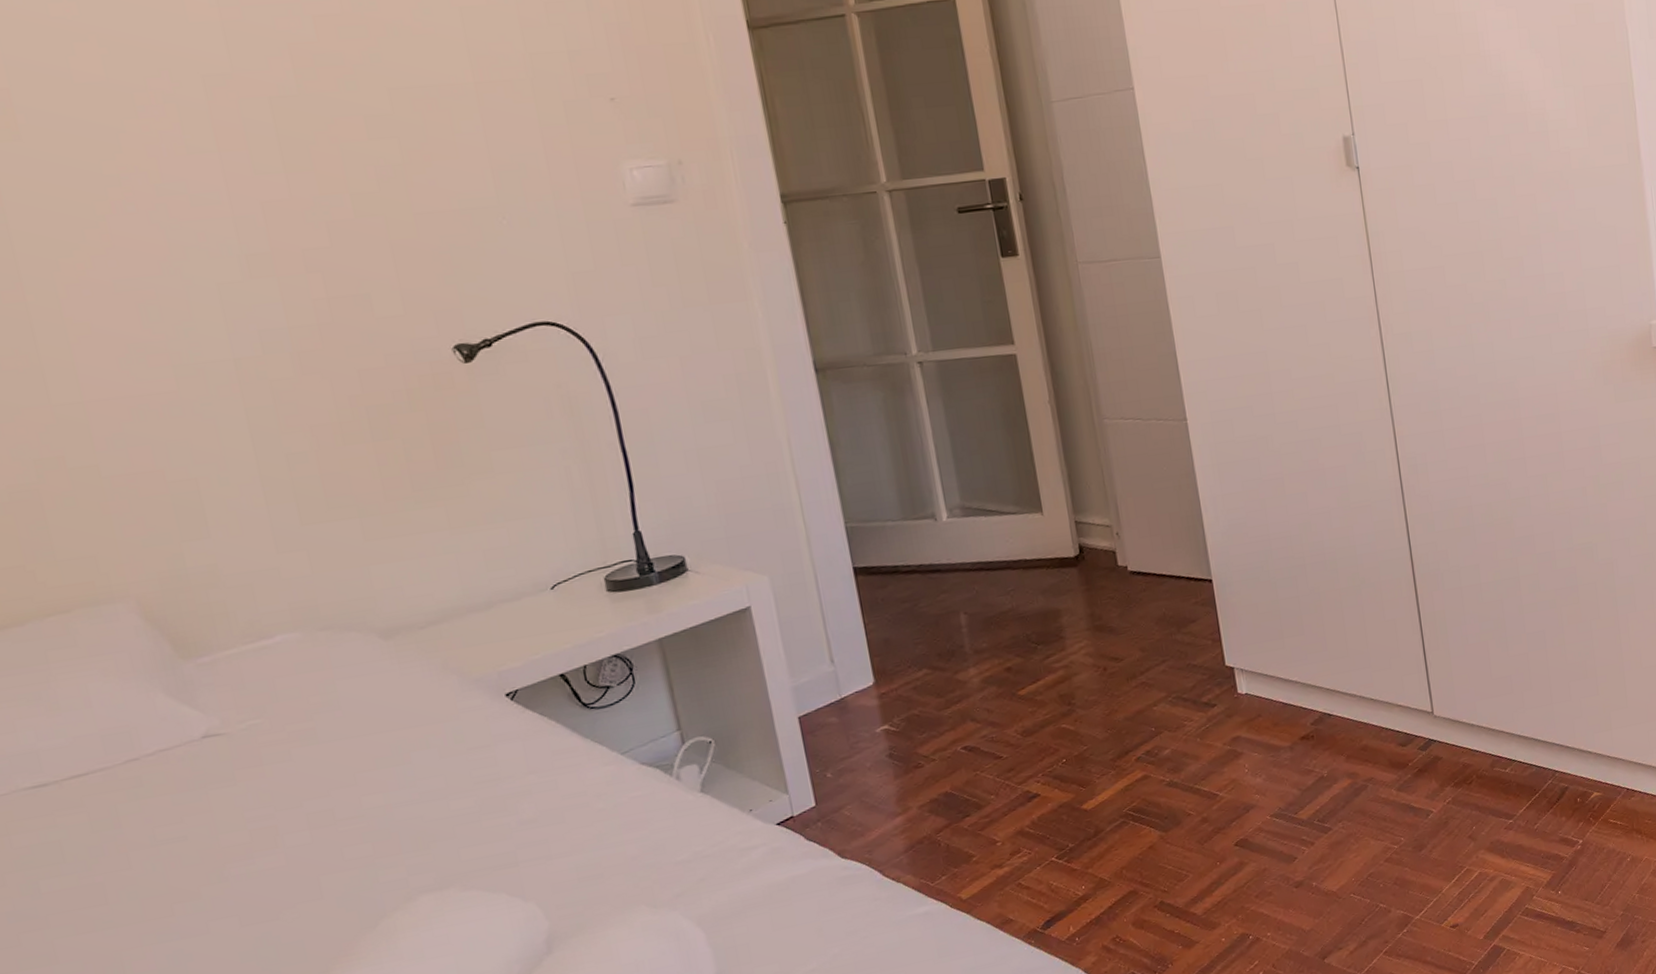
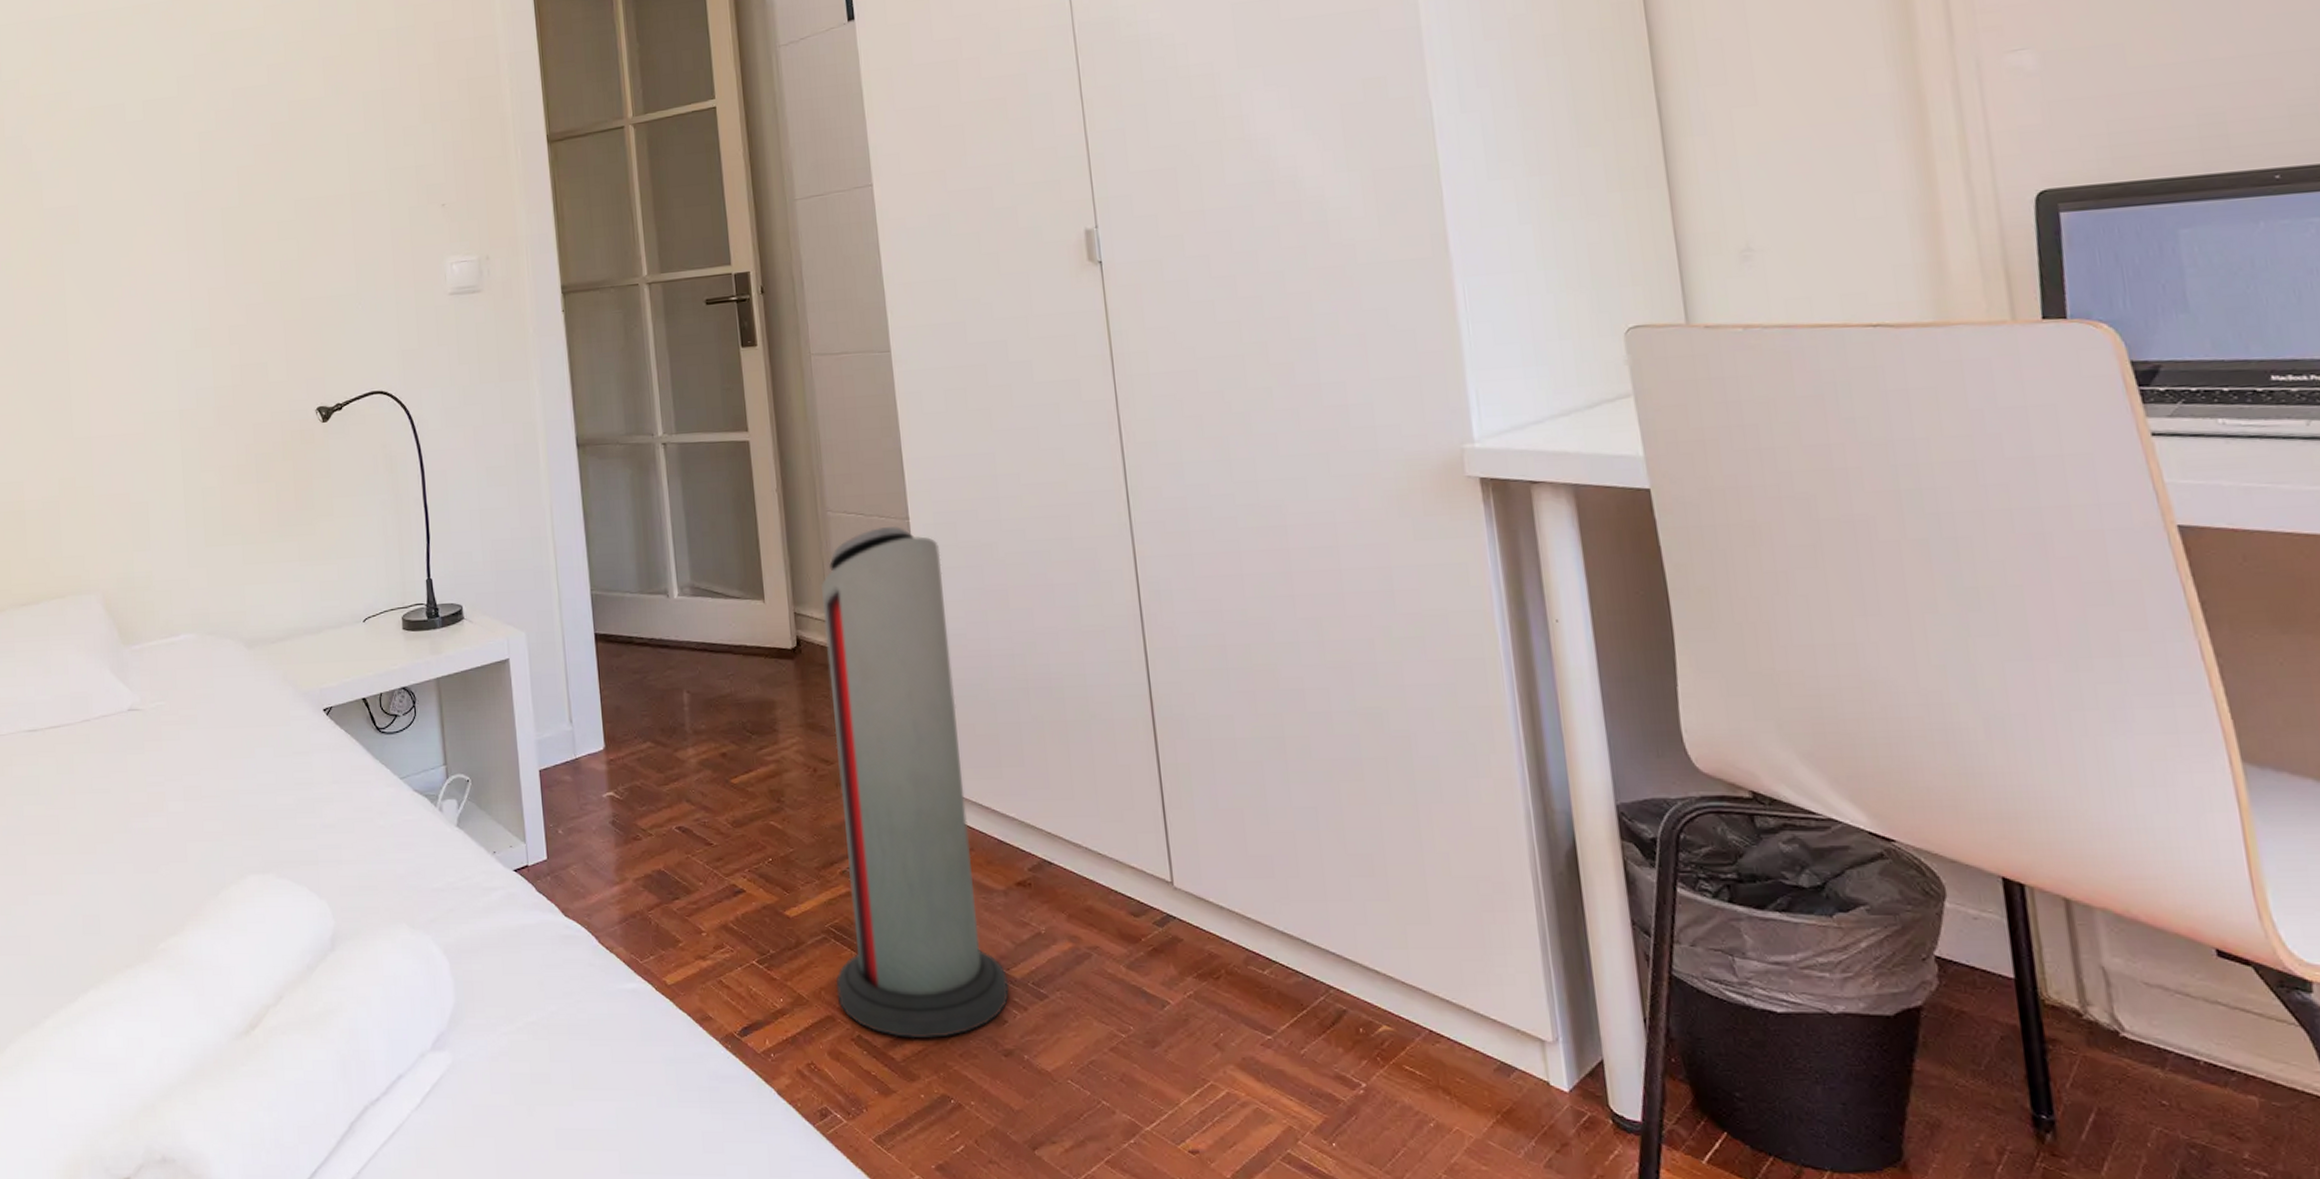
air purifier: none [1100,428,1297,895] -> present [820,526,1009,1039]

